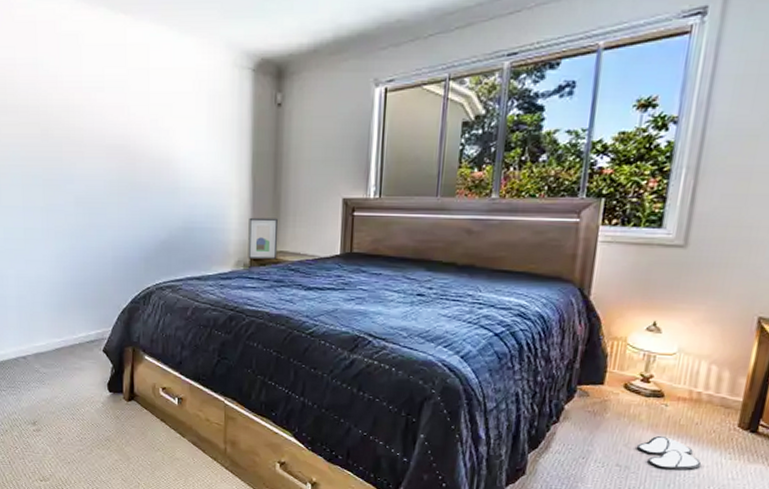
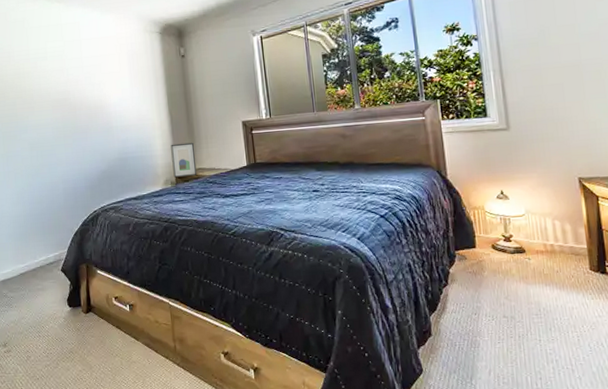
slippers: present [636,436,702,470] -> none [515,286,571,315]

